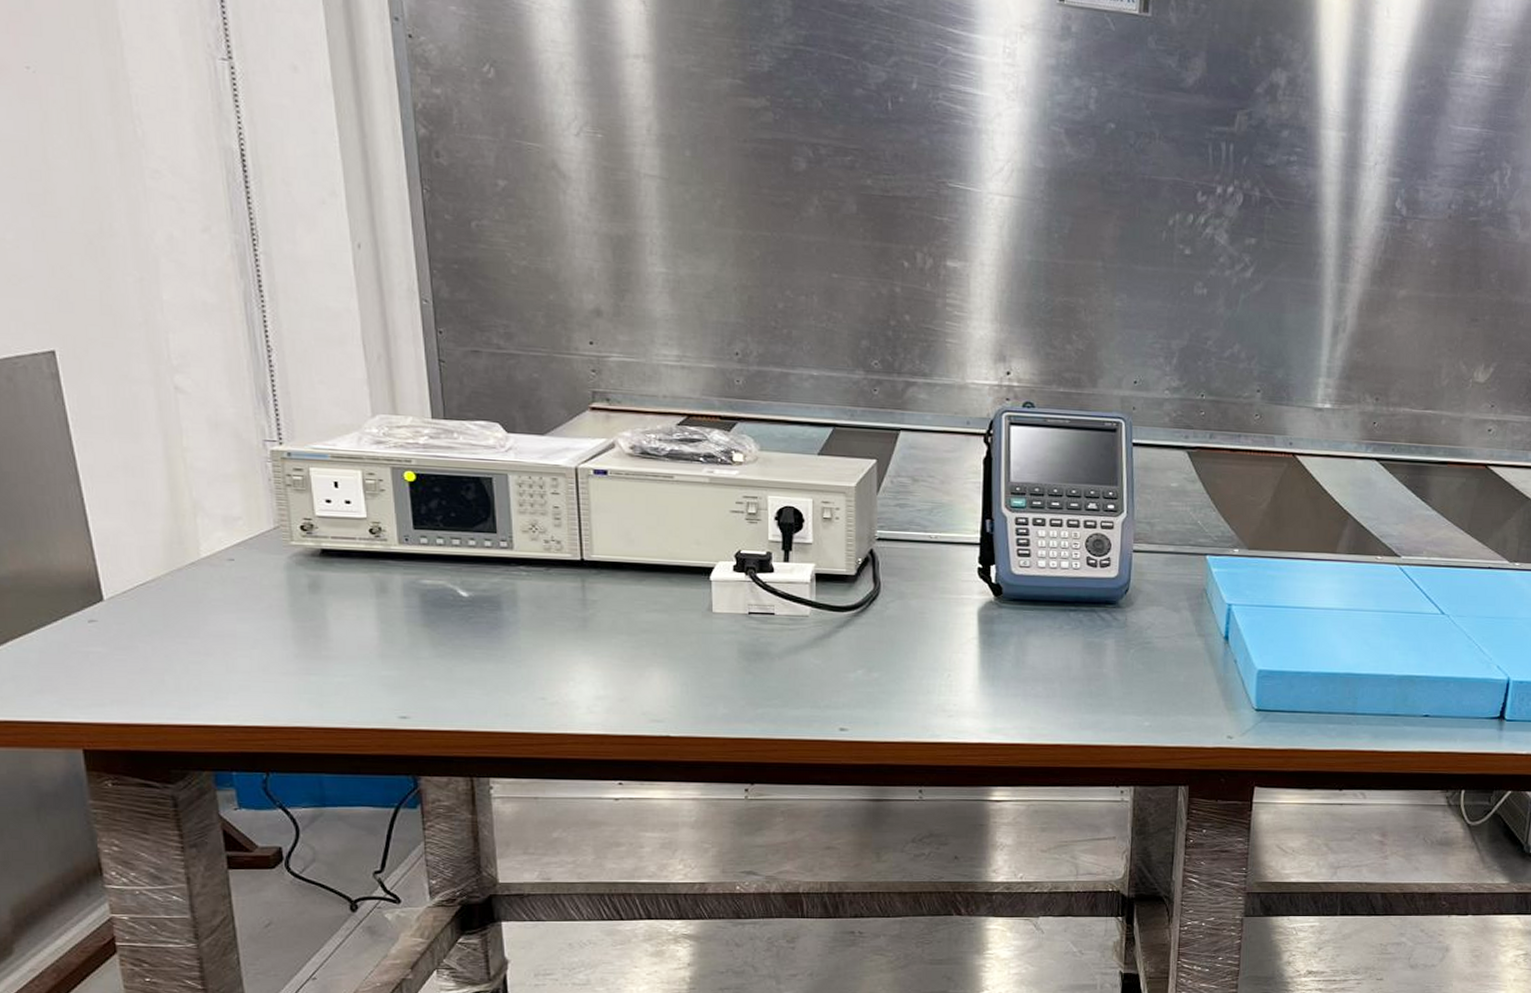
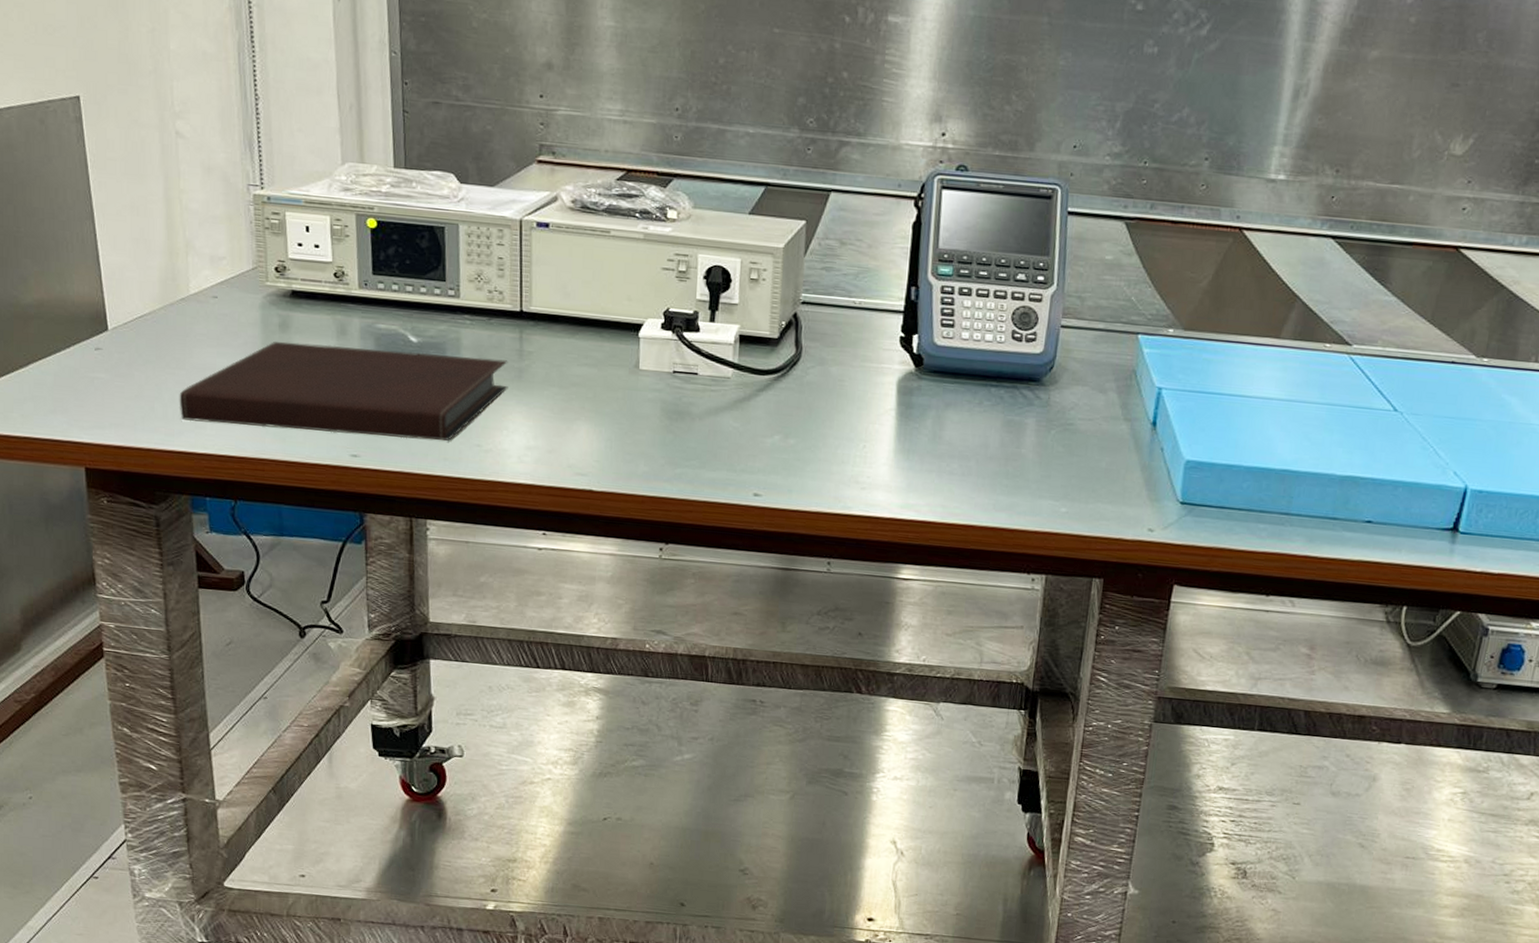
notebook: none [193,603,572,697] -> present [179,341,508,441]

